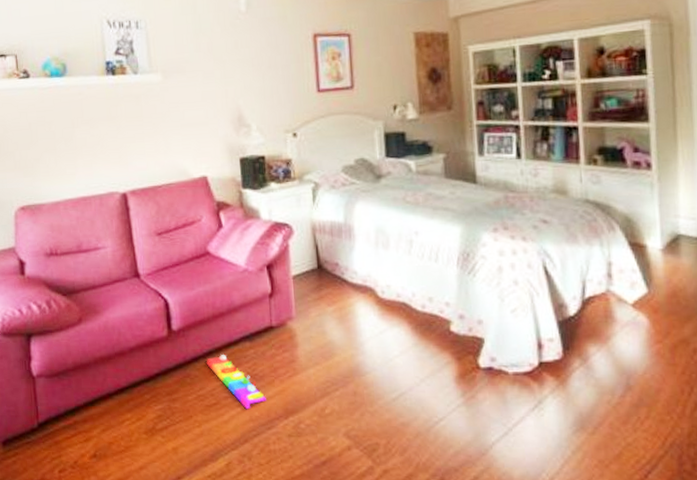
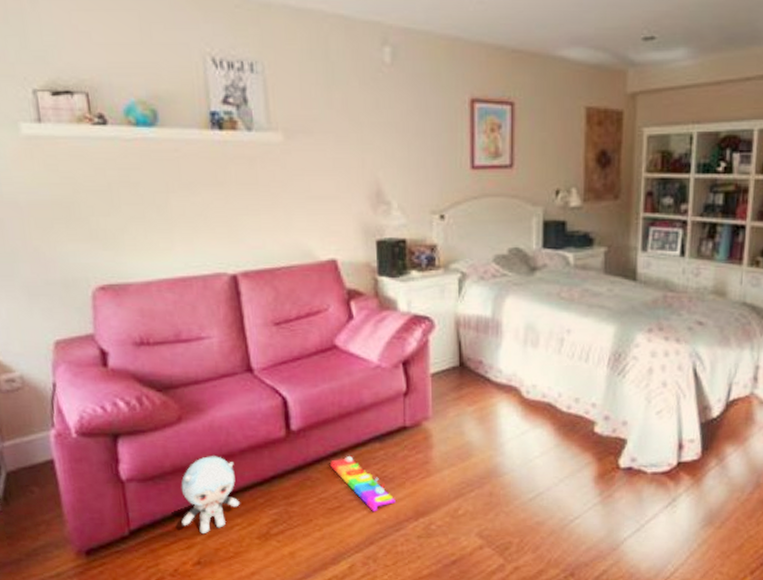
plush toy: none [80,354,129,428] -> present [181,456,240,535]

